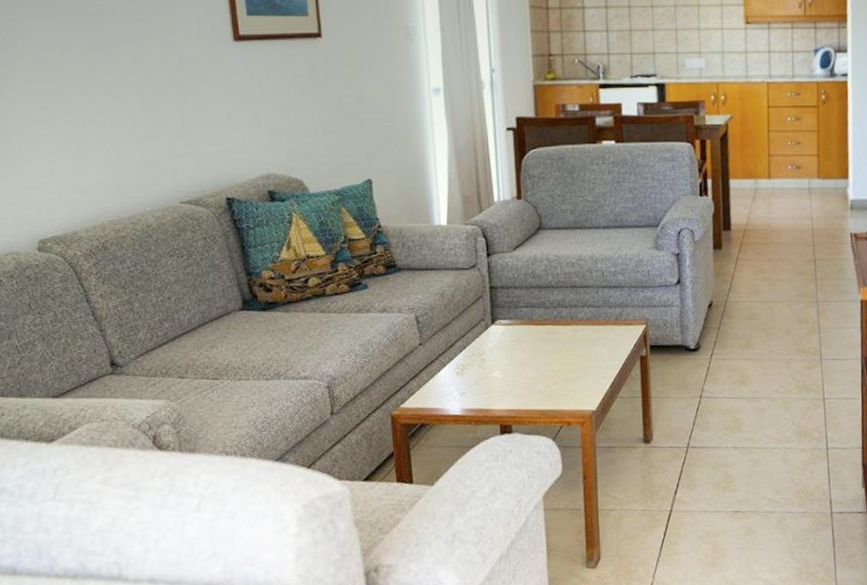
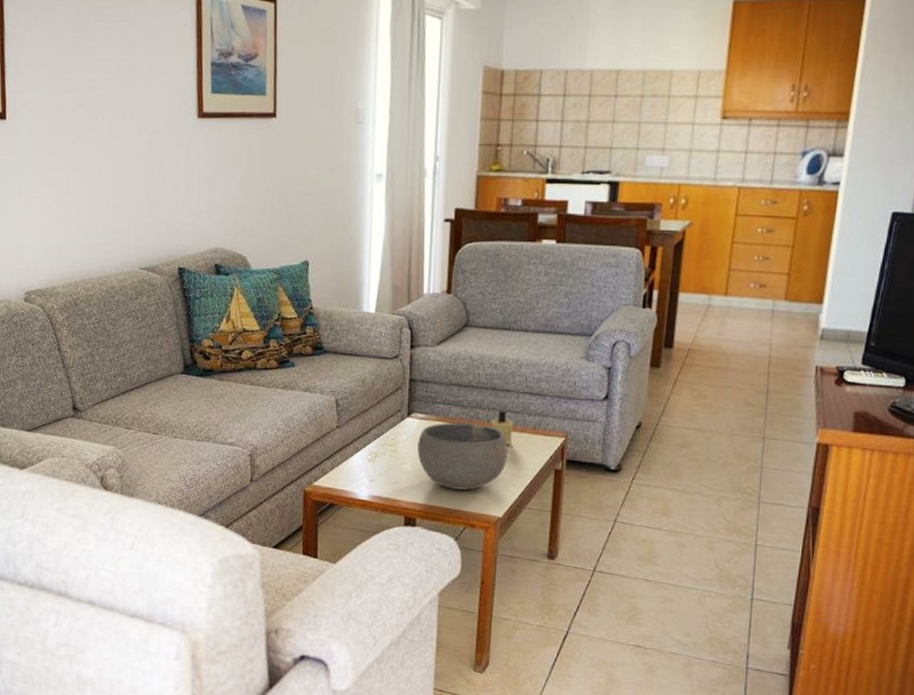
bowl: none [505,322,595,391] -> present [417,422,508,490]
candle: none [574,307,598,339] -> present [491,411,514,445]

